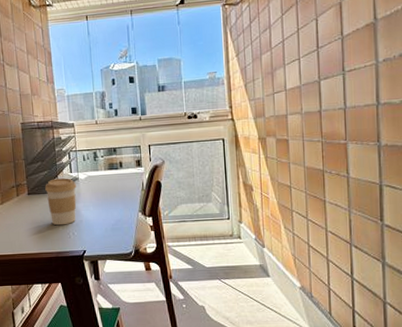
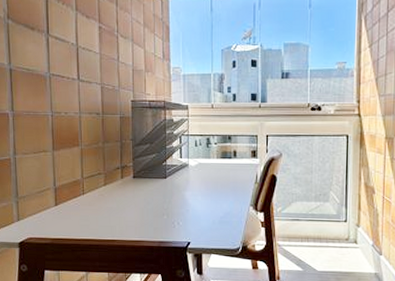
coffee cup: present [45,178,77,226] -> none [152,163,185,214]

